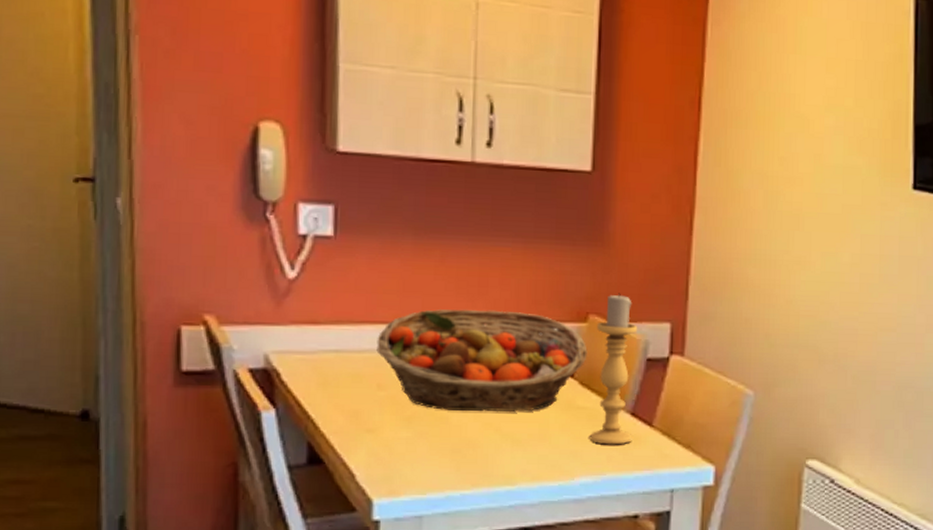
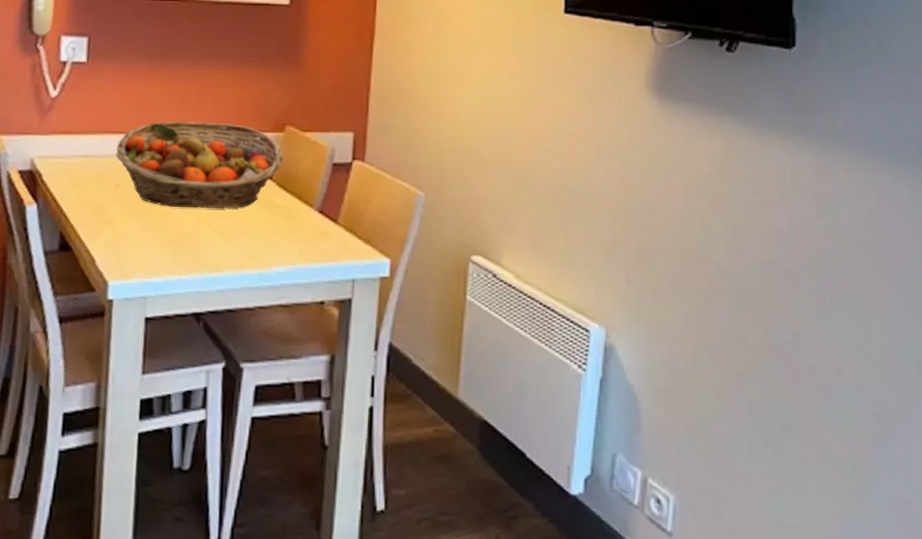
candle holder: present [589,293,637,445] -> none [284,107,325,239]

